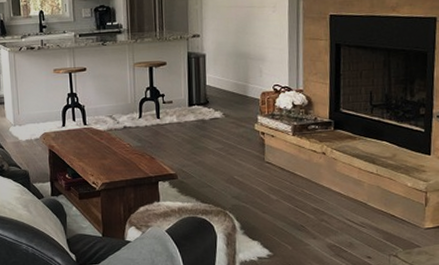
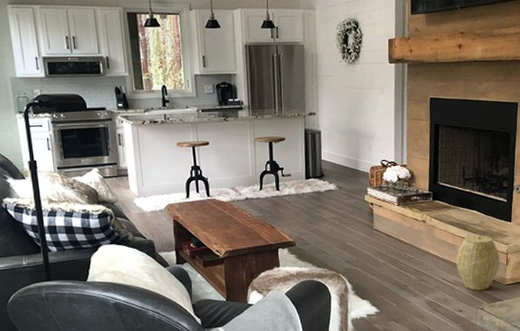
woven basket: none [362,169,418,234] -> present [456,234,501,291]

